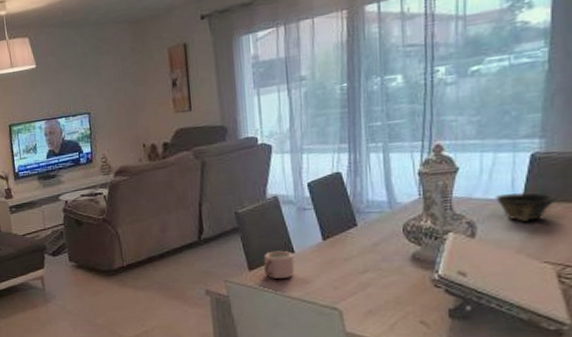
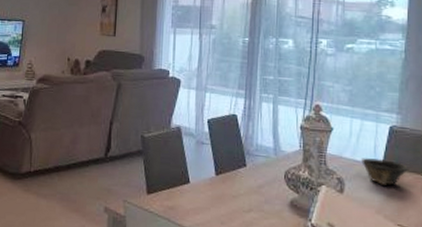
mug: present [263,250,295,279] -> none [161,178,189,207]

